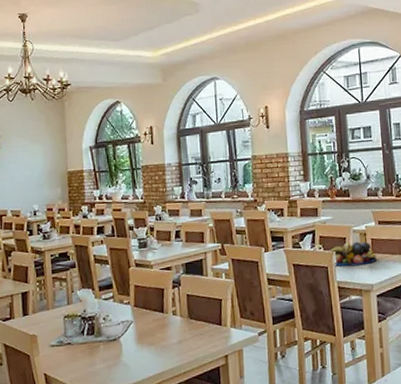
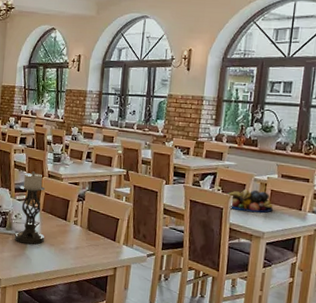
candle holder: none [104,263,143,349] -> present [14,171,46,245]

